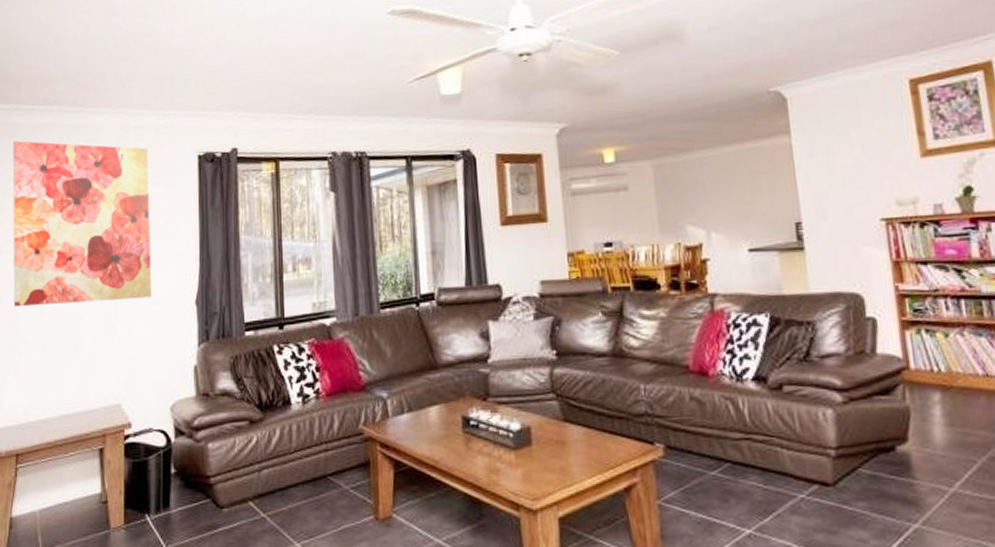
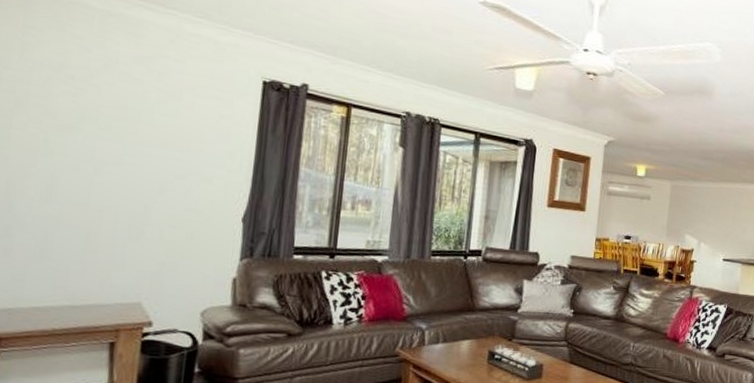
wall art: present [12,140,152,308] -> none [8,8,204,207]

